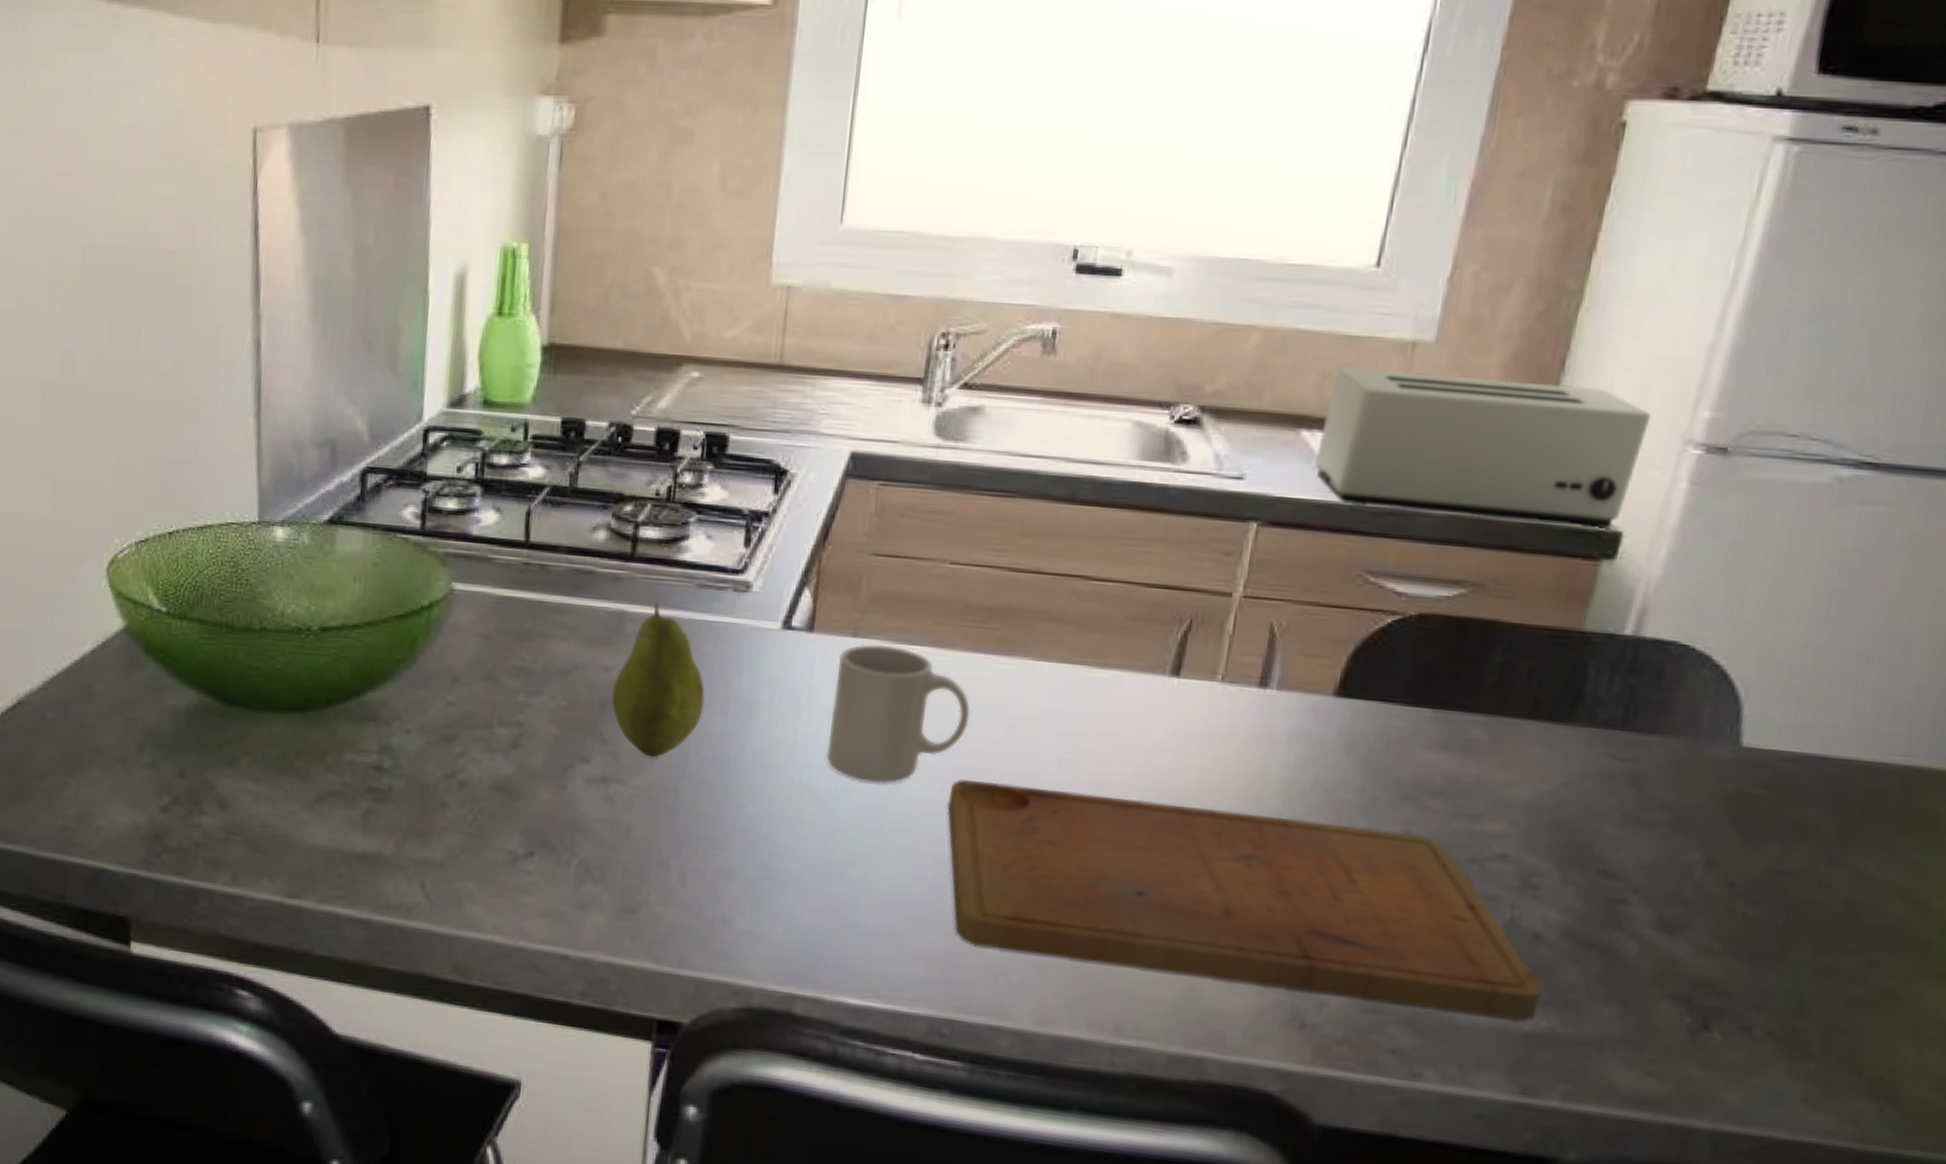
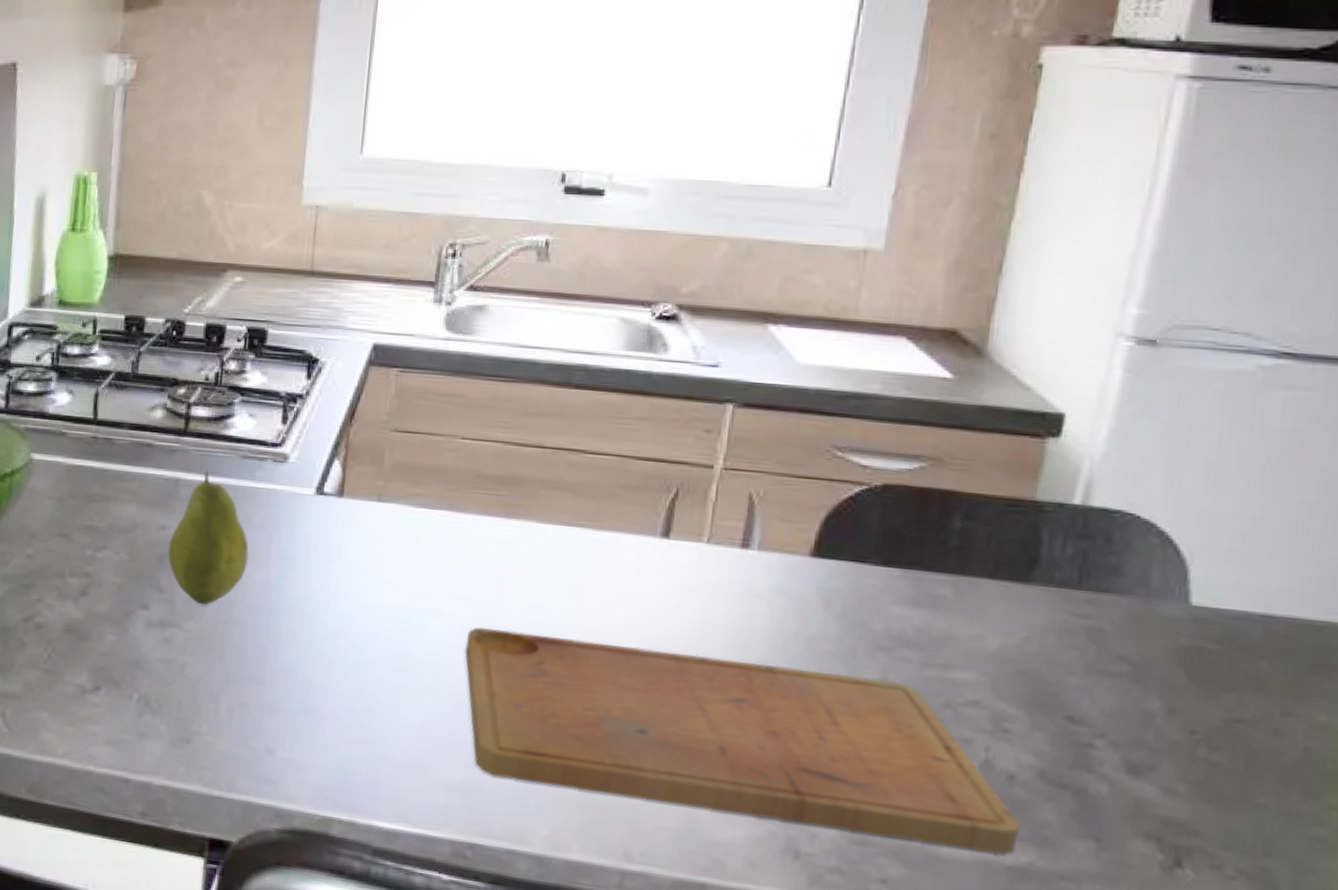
mug: present [826,644,971,783] -> none [356,508,483,630]
toaster: present [1314,366,1652,529] -> none [781,270,1084,410]

